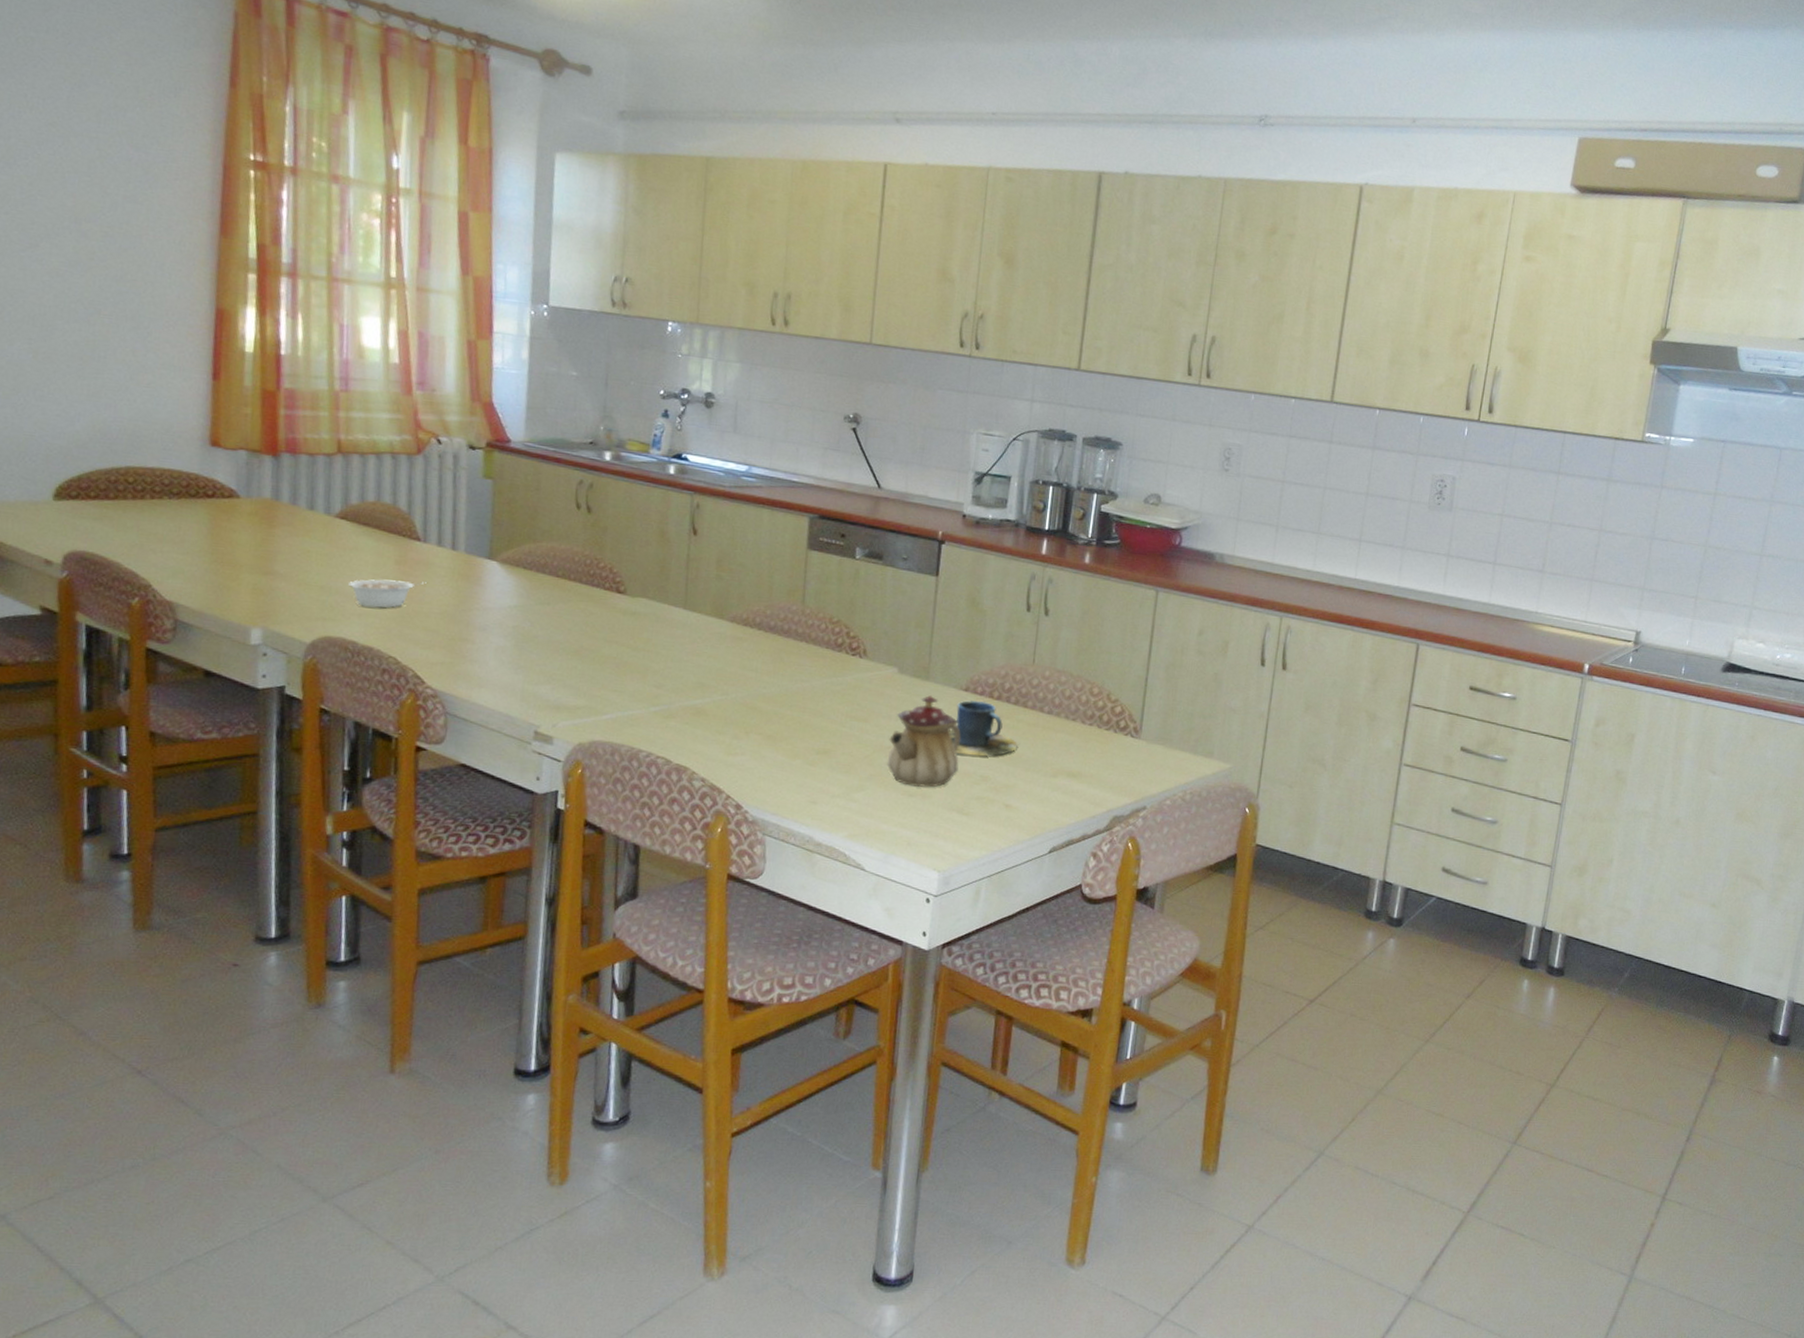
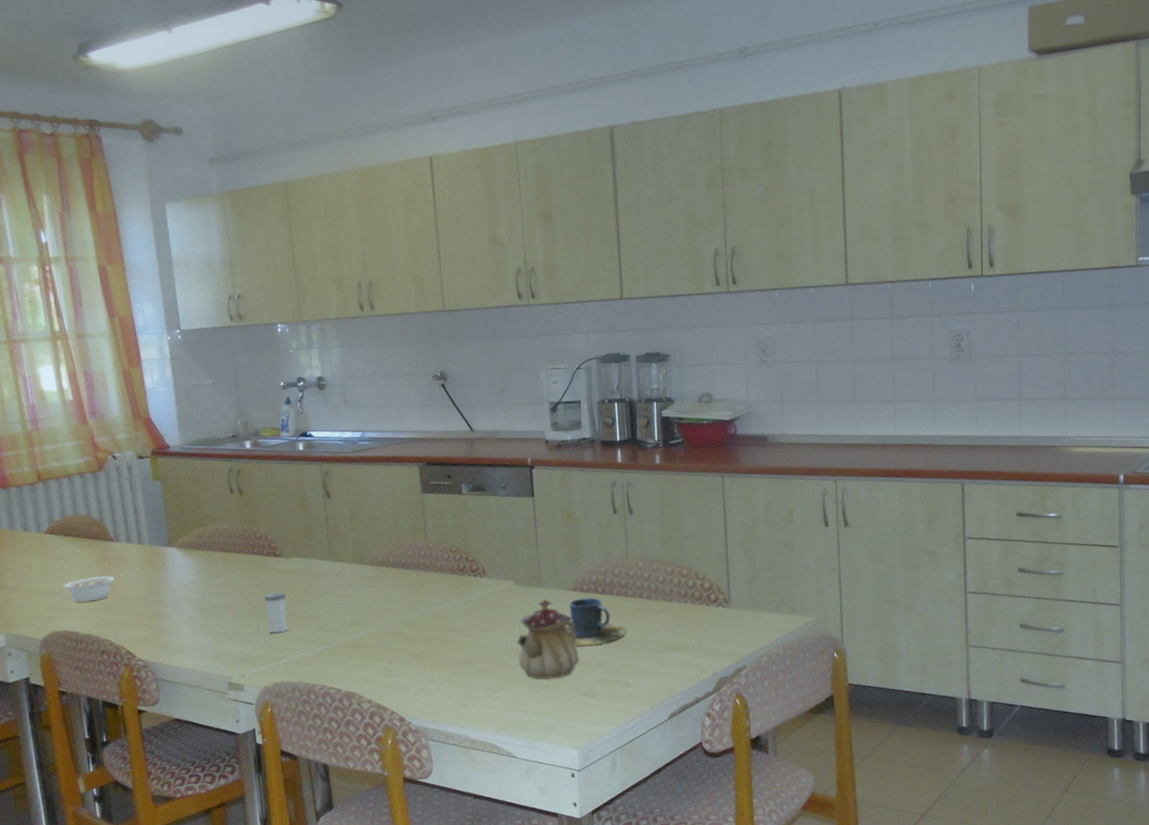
salt shaker: none [595,634,624,683] -> present [264,592,288,633]

